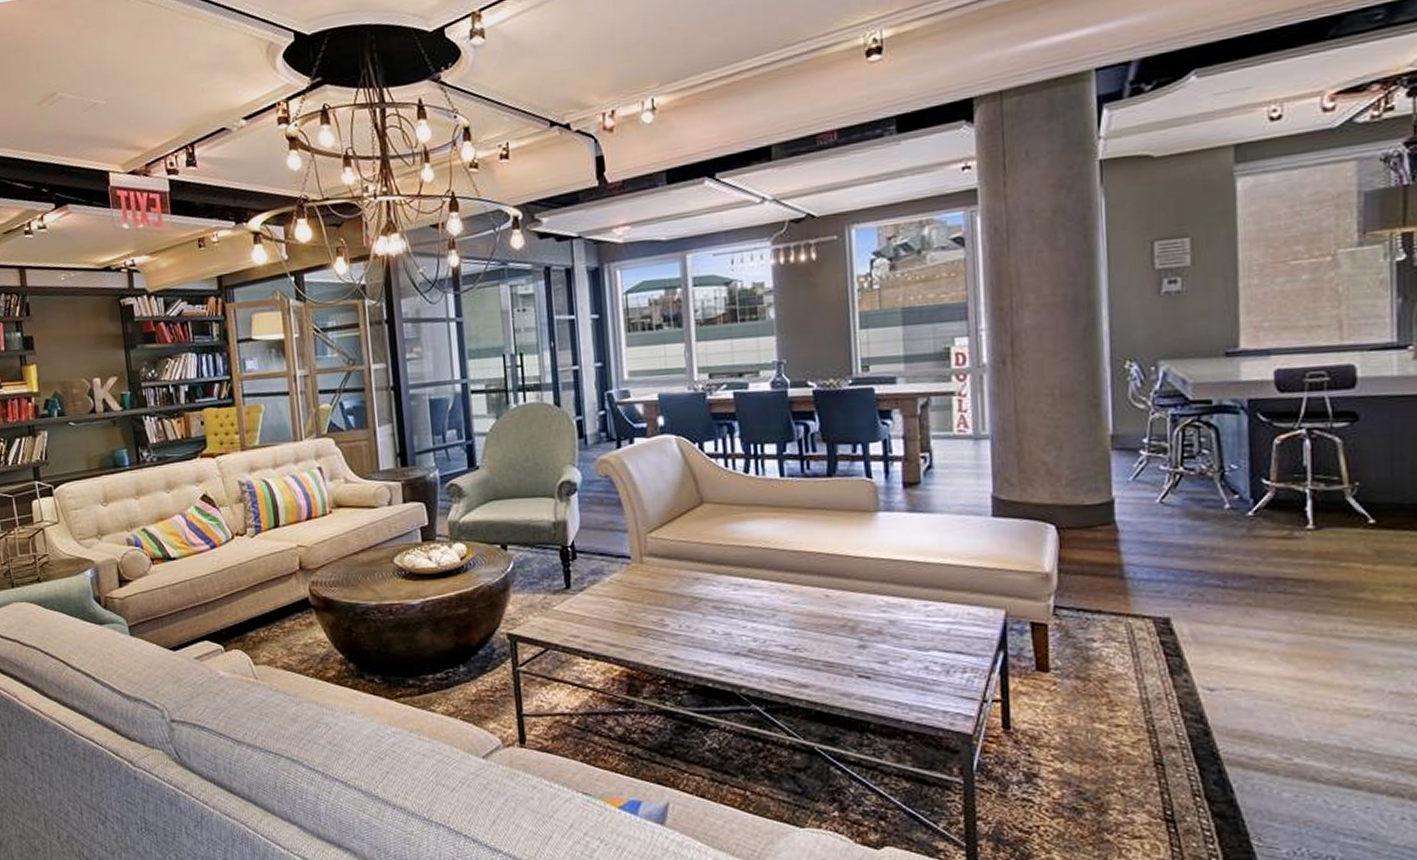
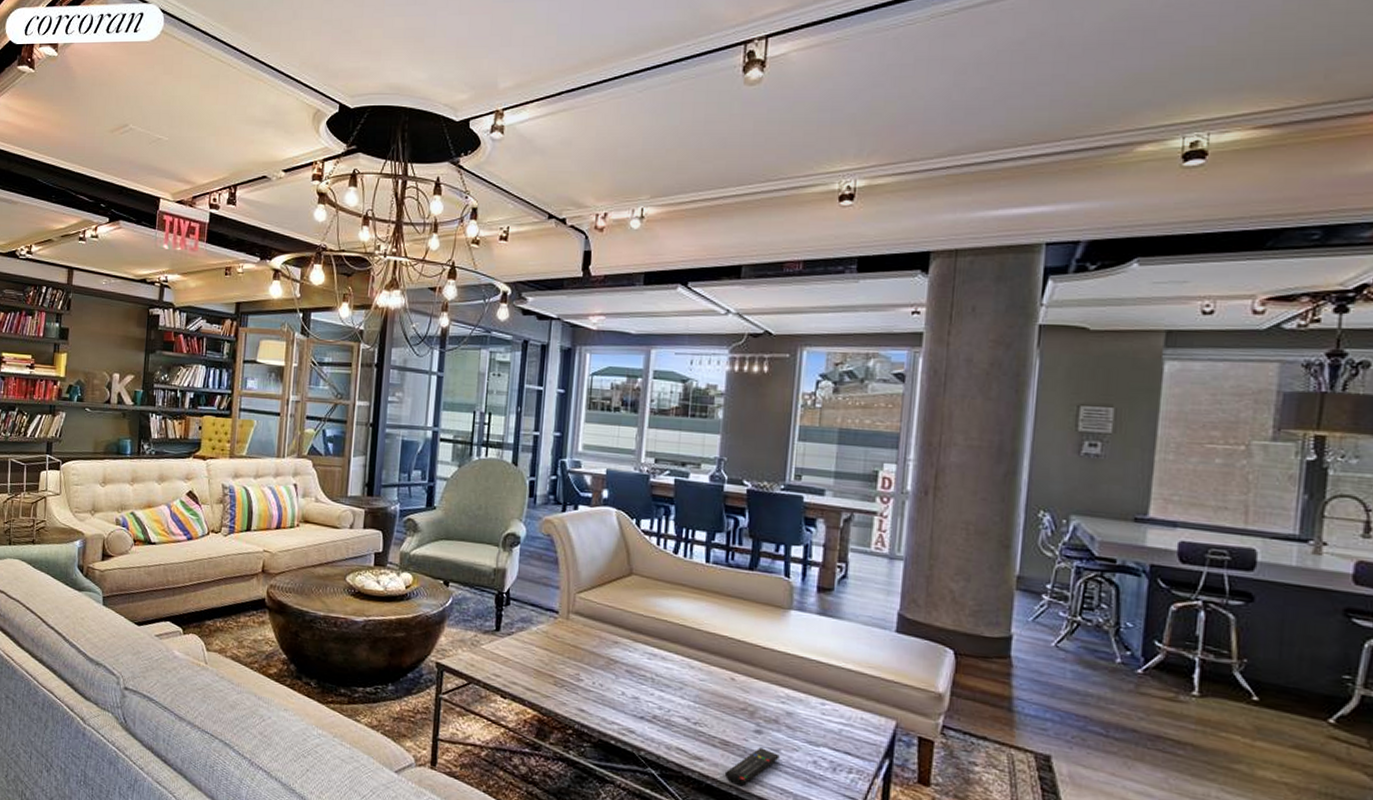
remote control: none [833,663,889,706] -> present [724,747,780,786]

